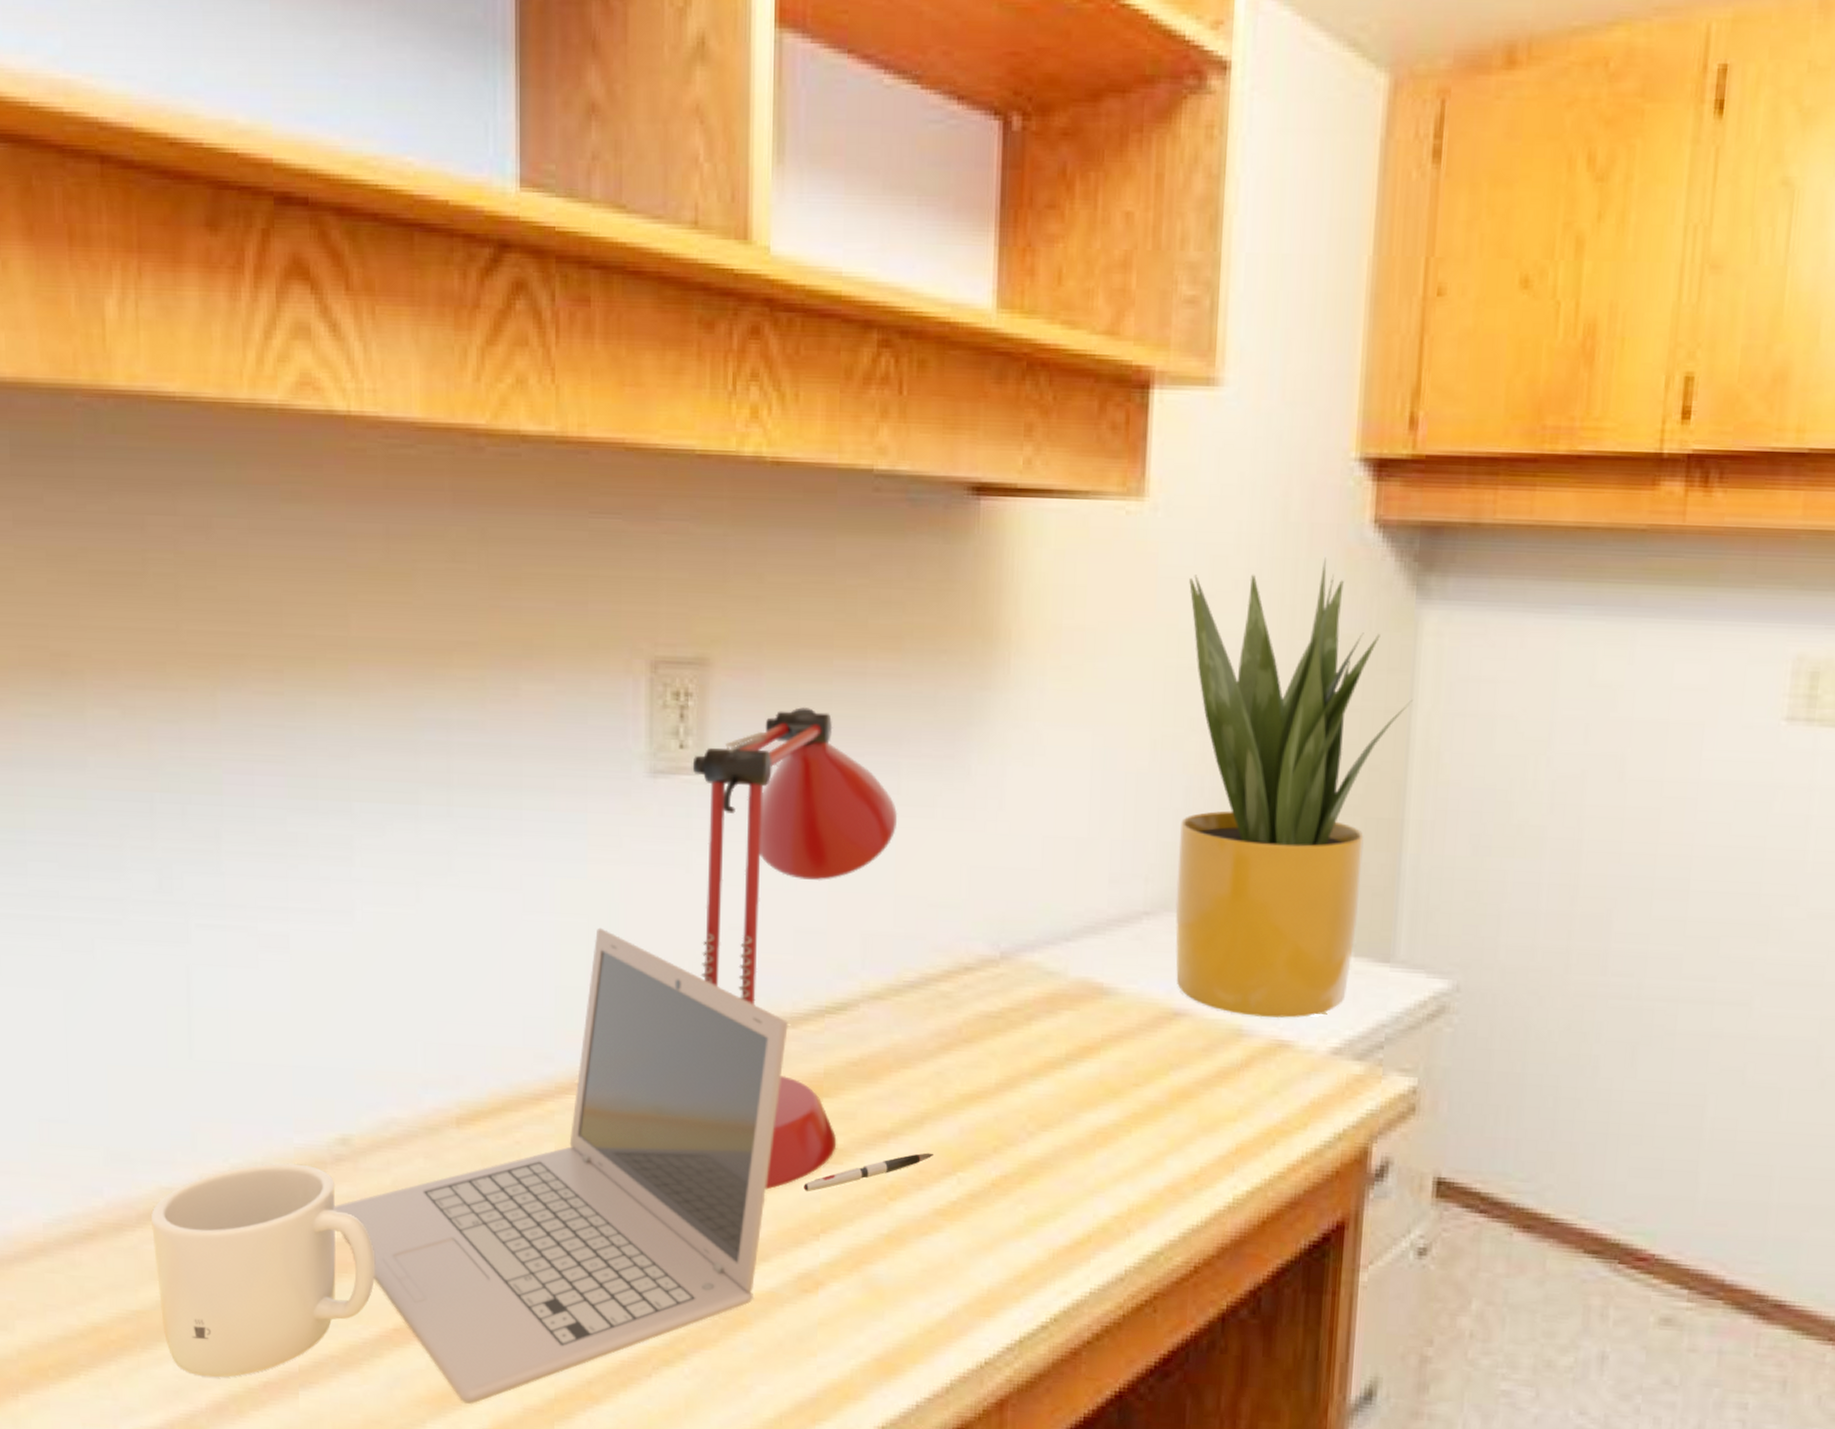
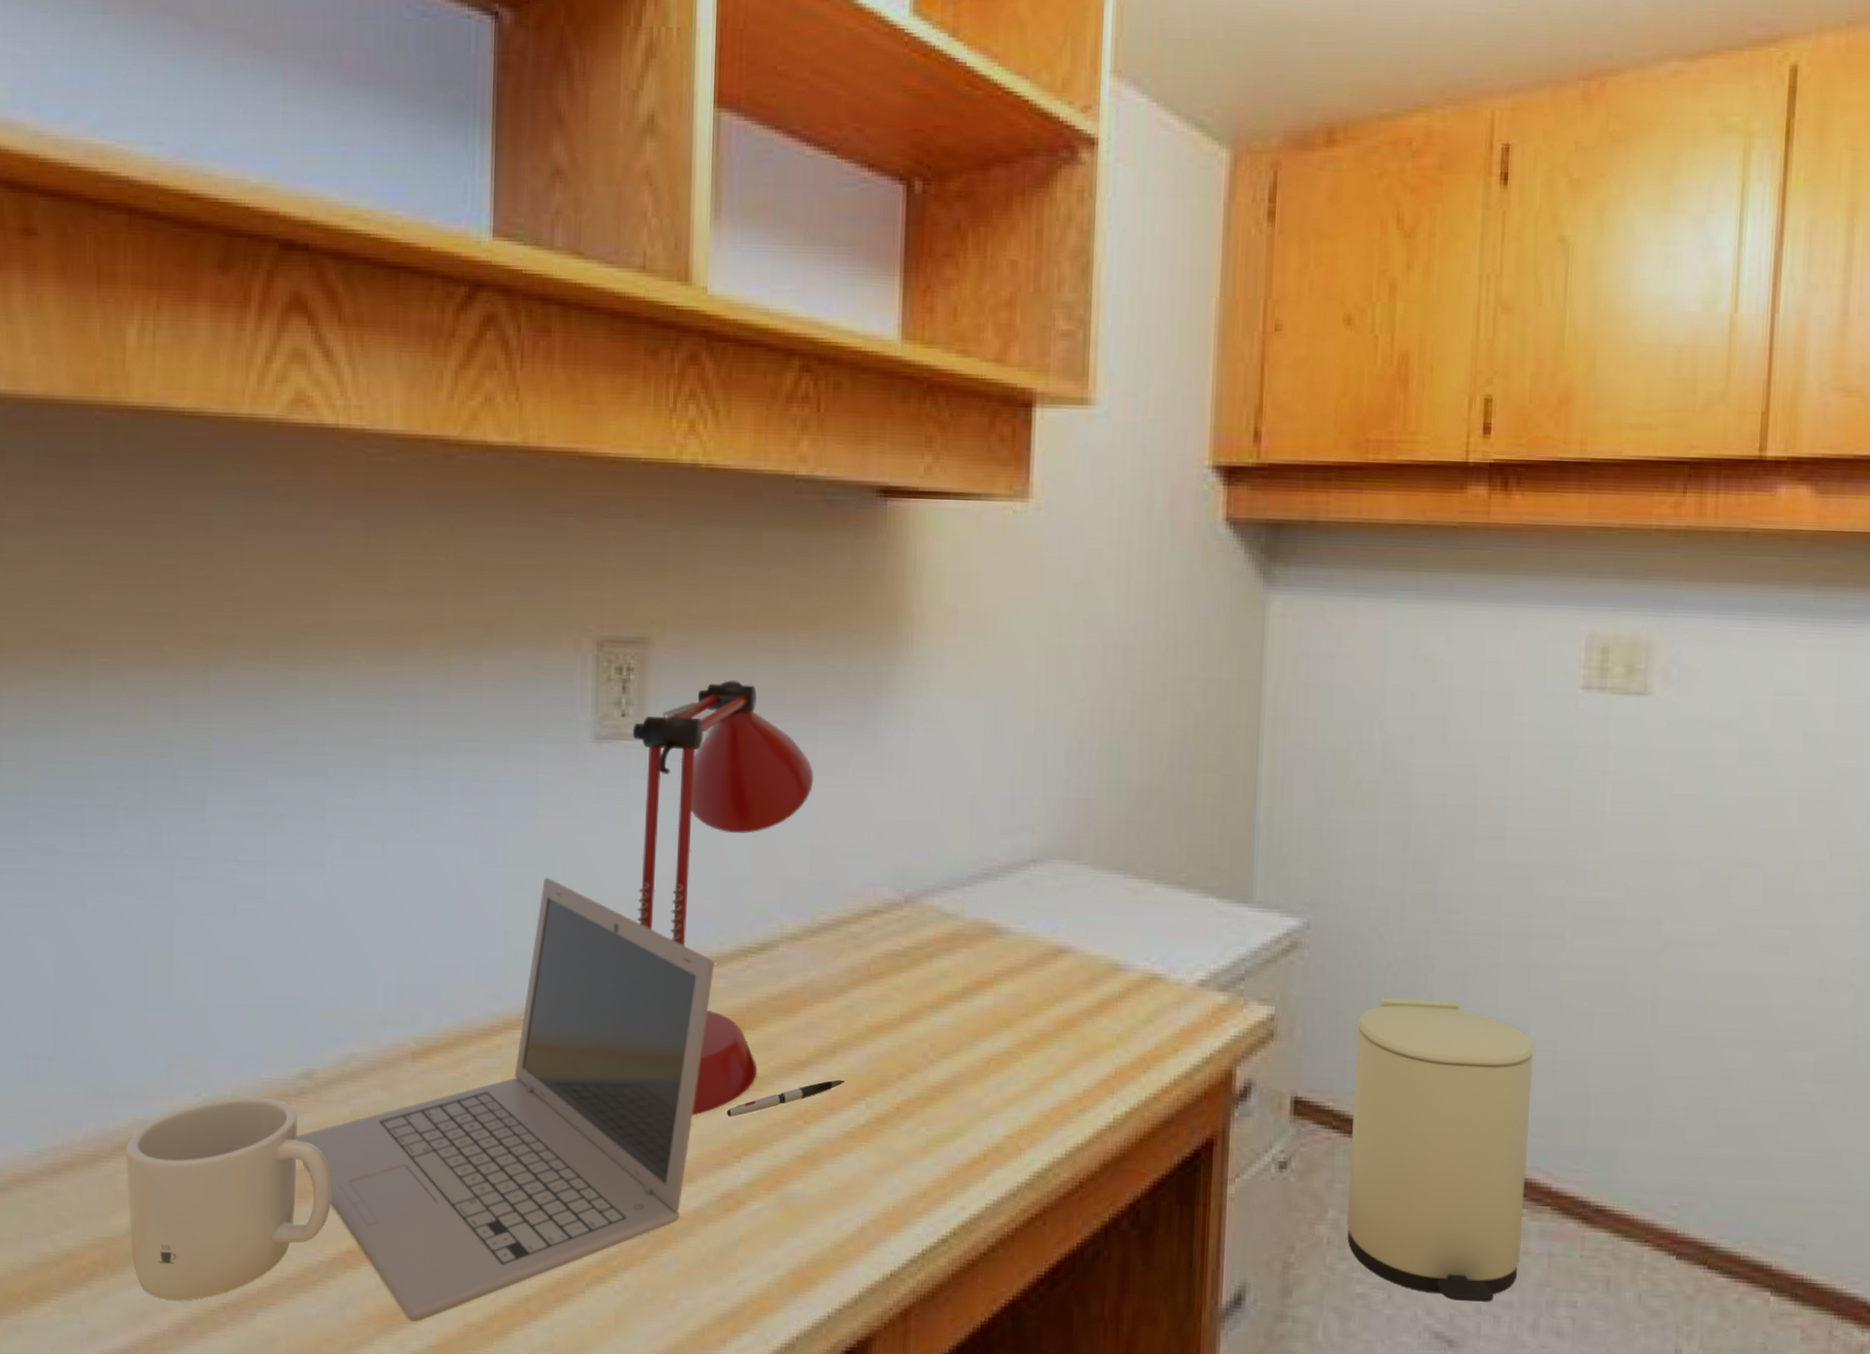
planter: present [1175,557,1413,1018] -> none [1059,550,1262,954]
pedal bin: none [1492,1069,1713,1402] -> present [1347,998,1535,1302]

